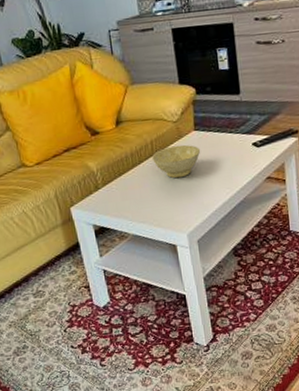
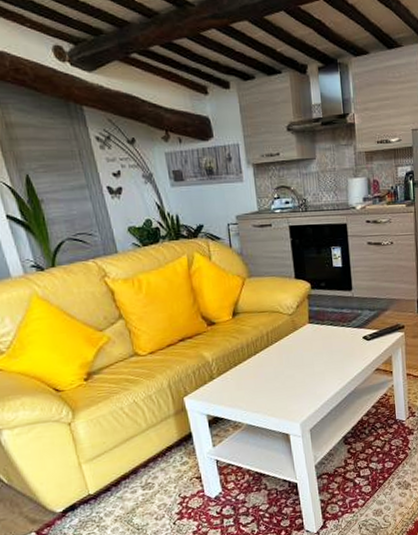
bowl: present [152,144,201,179] -> none [268,336,315,369]

